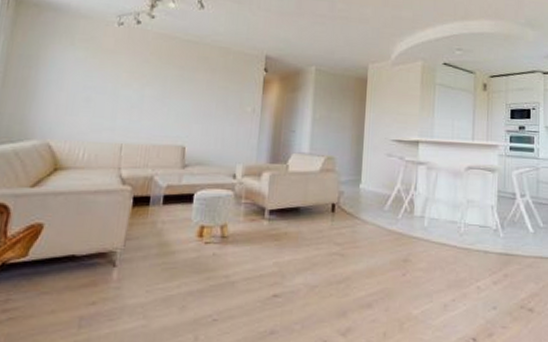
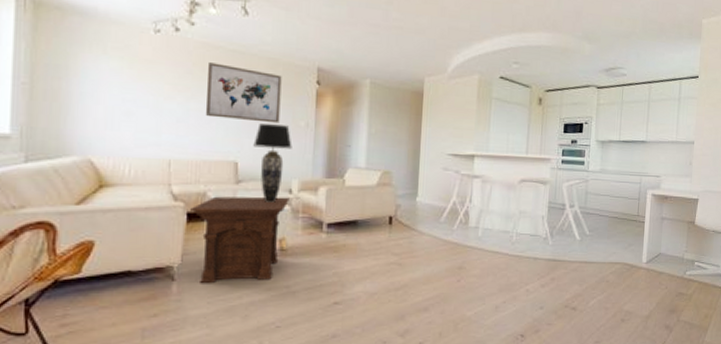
side table: none [136,180,233,271] -> present [190,196,290,284]
wall art: none [159,52,232,109] -> present [206,62,282,123]
table lamp: none [201,109,239,188] -> present [253,124,292,203]

